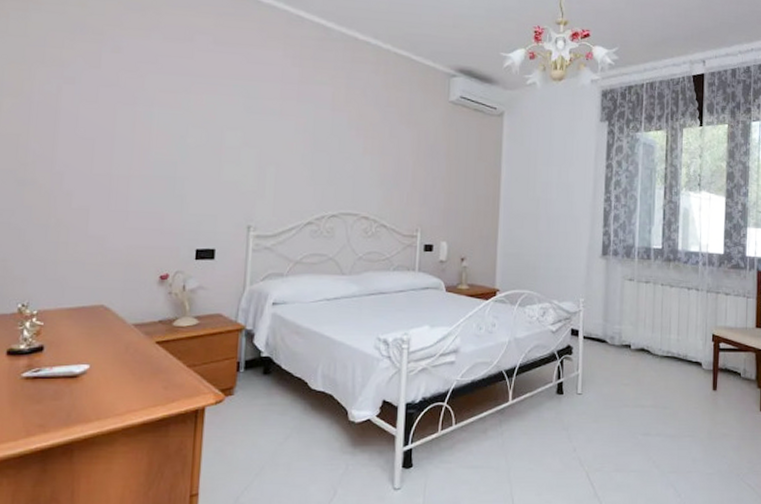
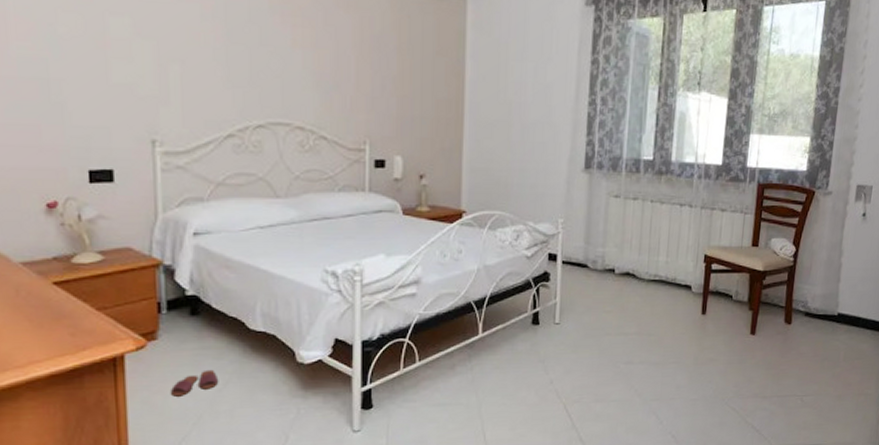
slippers: none [240,424,281,448] -> present [171,369,219,397]

